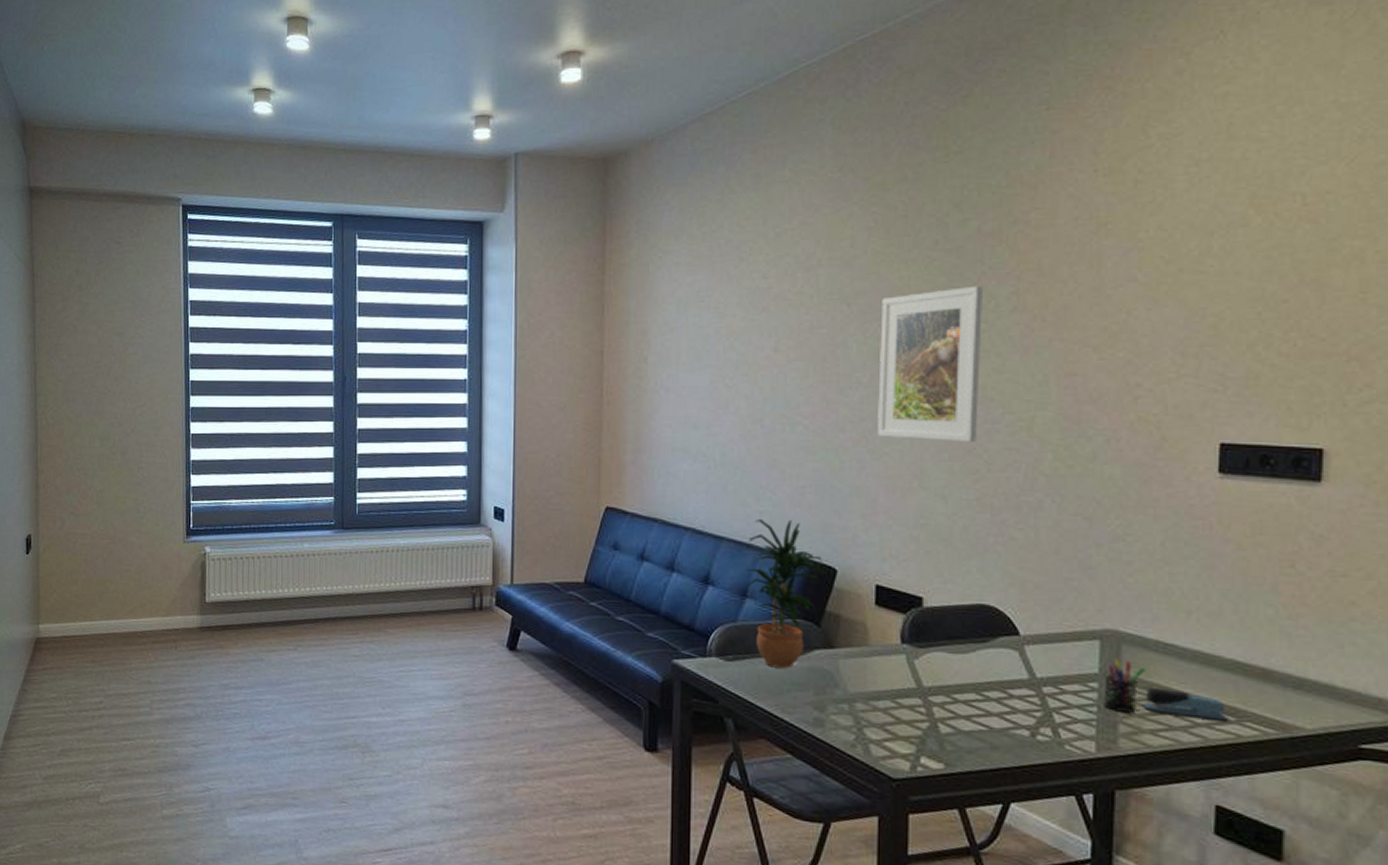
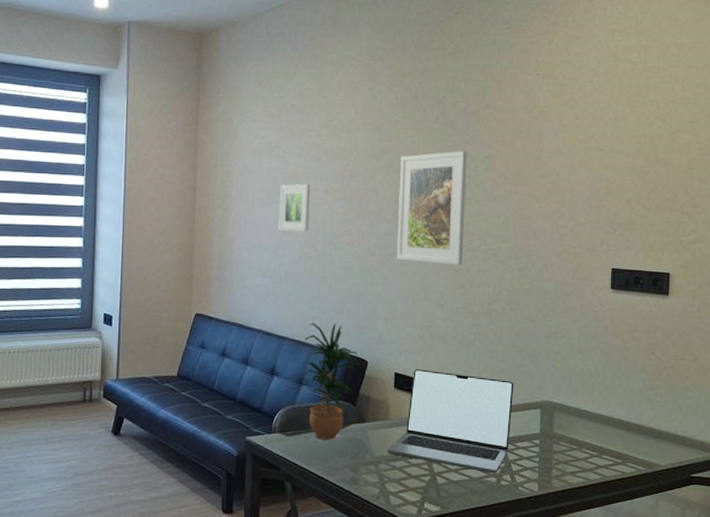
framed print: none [711,341,755,402] -> present [278,183,311,232]
laptop: none [866,581,1057,725] -> present [387,369,514,474]
pen holder: present [1104,658,1146,713] -> none [543,422,568,460]
stapler: present [1142,687,1227,723] -> none [566,441,617,464]

